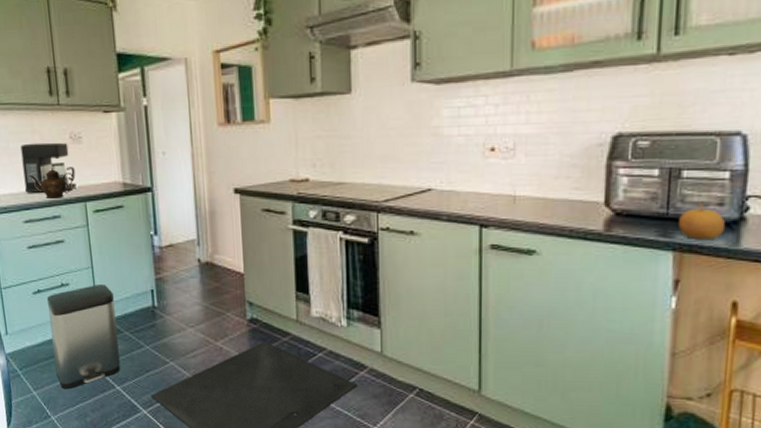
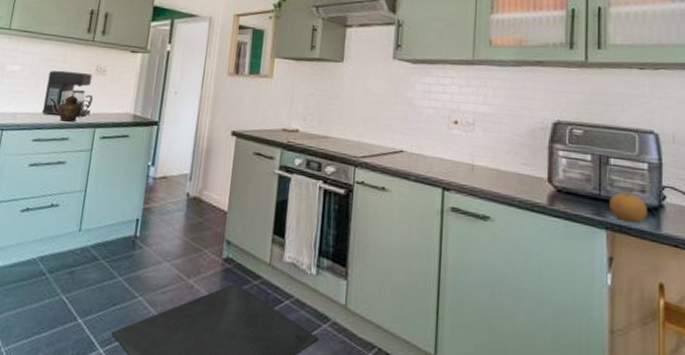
pedal bin: present [46,283,121,390] -> none [20,208,100,318]

